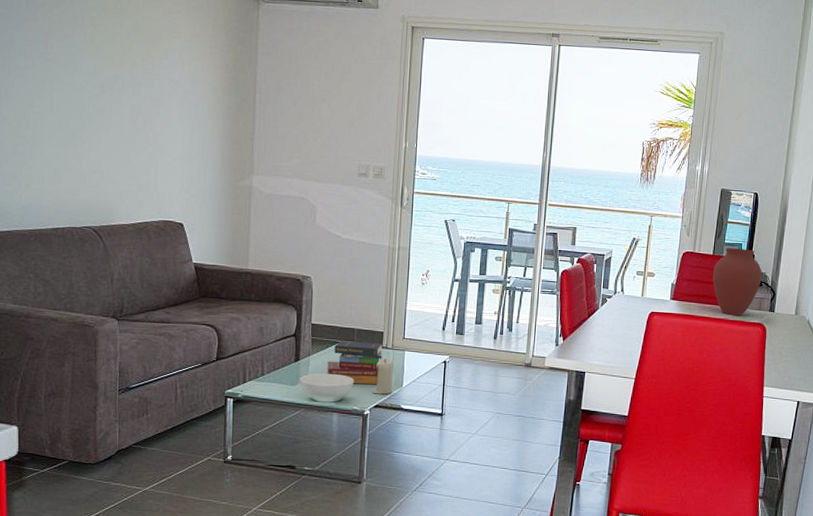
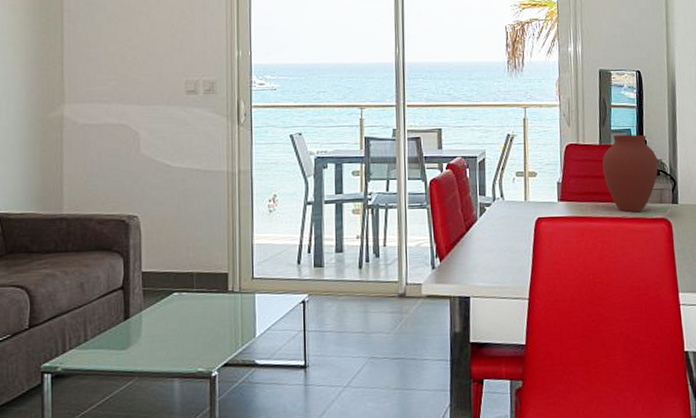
bowl: present [299,373,355,403] -> none [130,330,198,367]
books: present [327,341,383,385] -> none [163,286,229,341]
candle: present [373,358,393,395] -> none [220,305,243,350]

